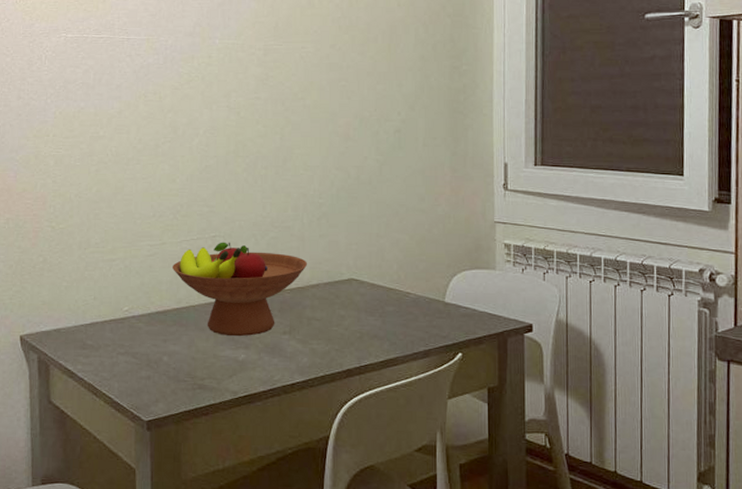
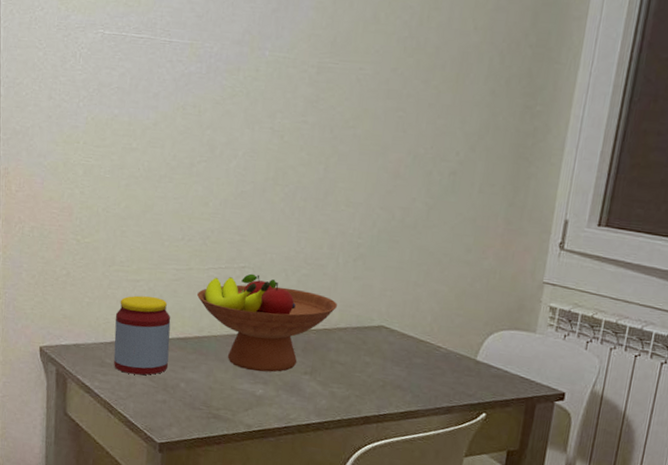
jar: none [94,273,150,353] -> present [113,295,171,375]

